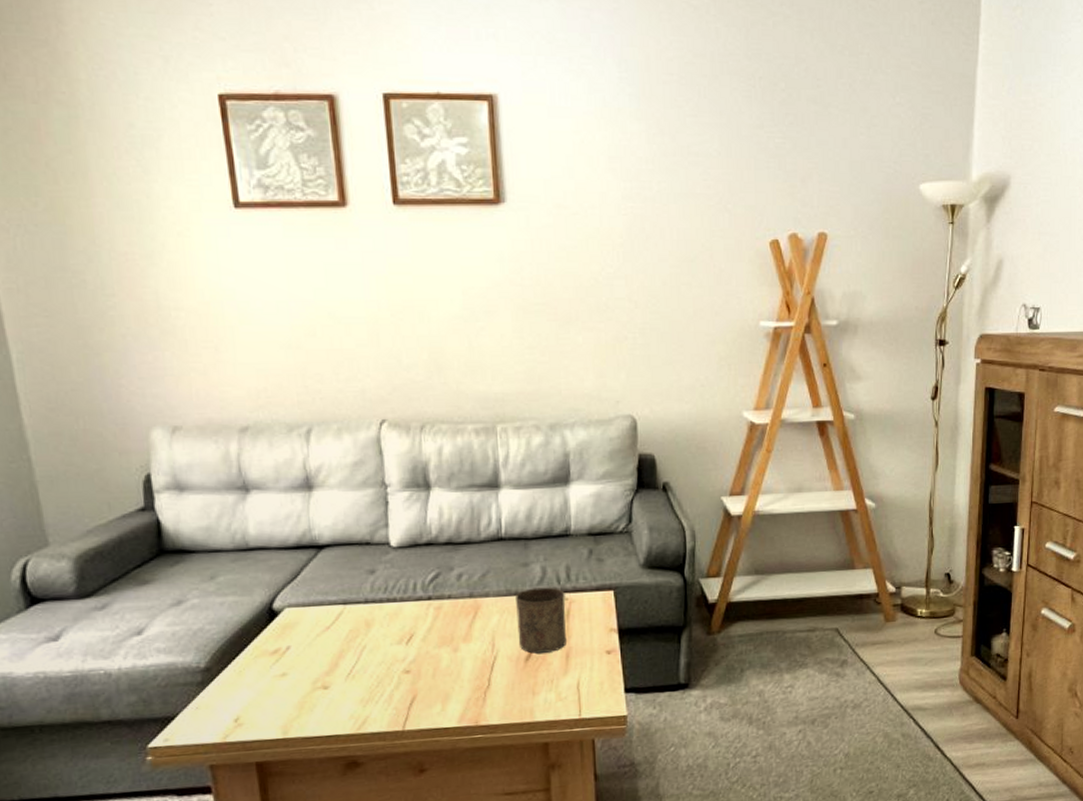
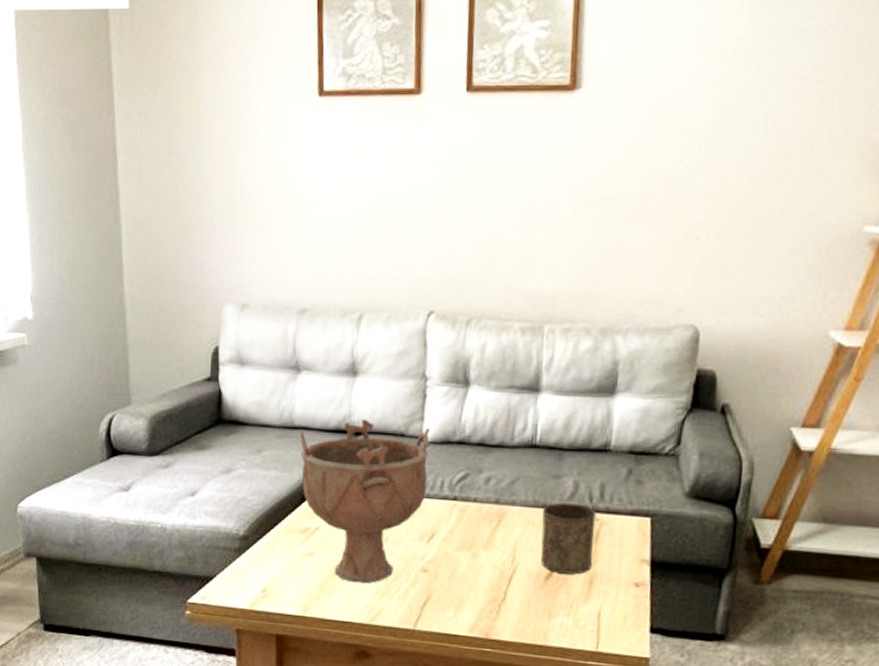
decorative bowl: none [256,532,400,696] -> present [299,419,430,584]

